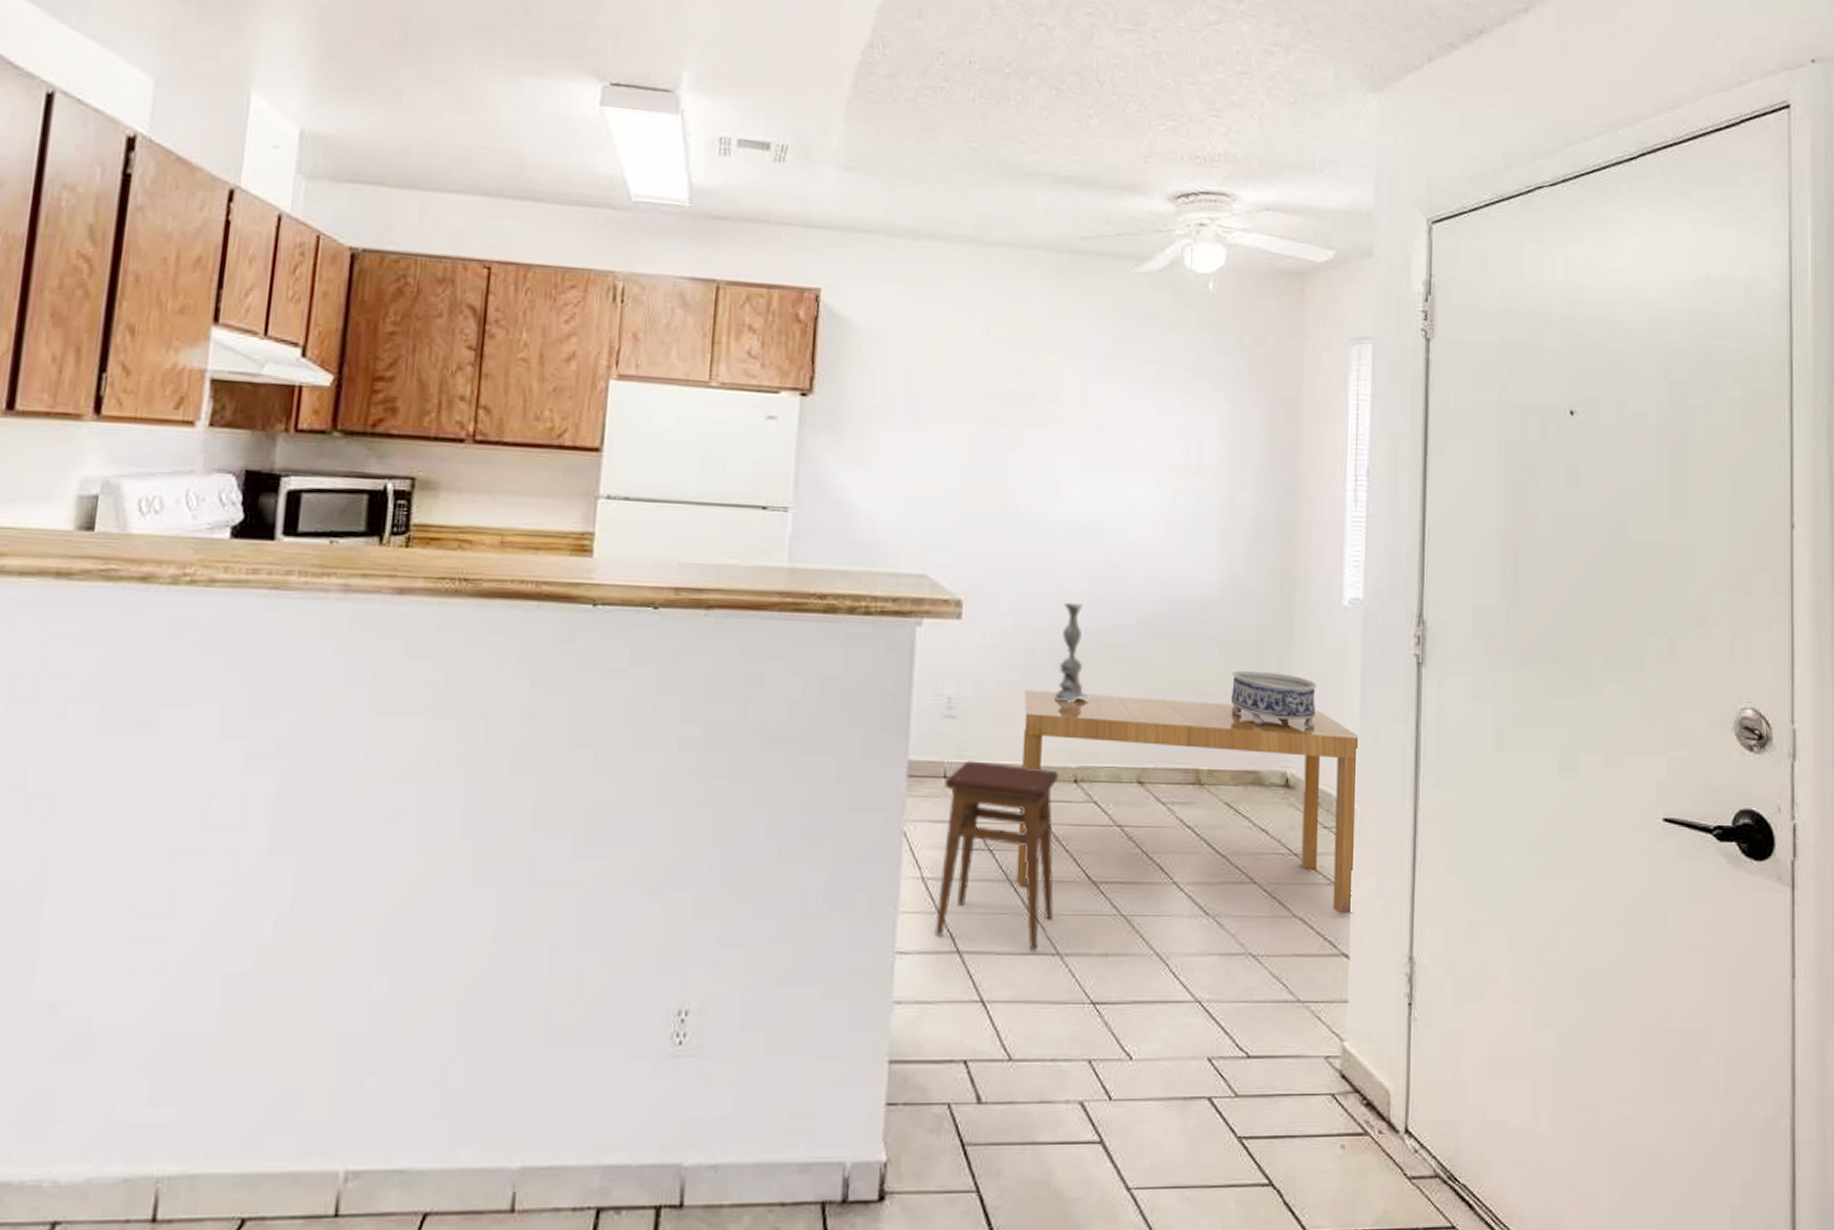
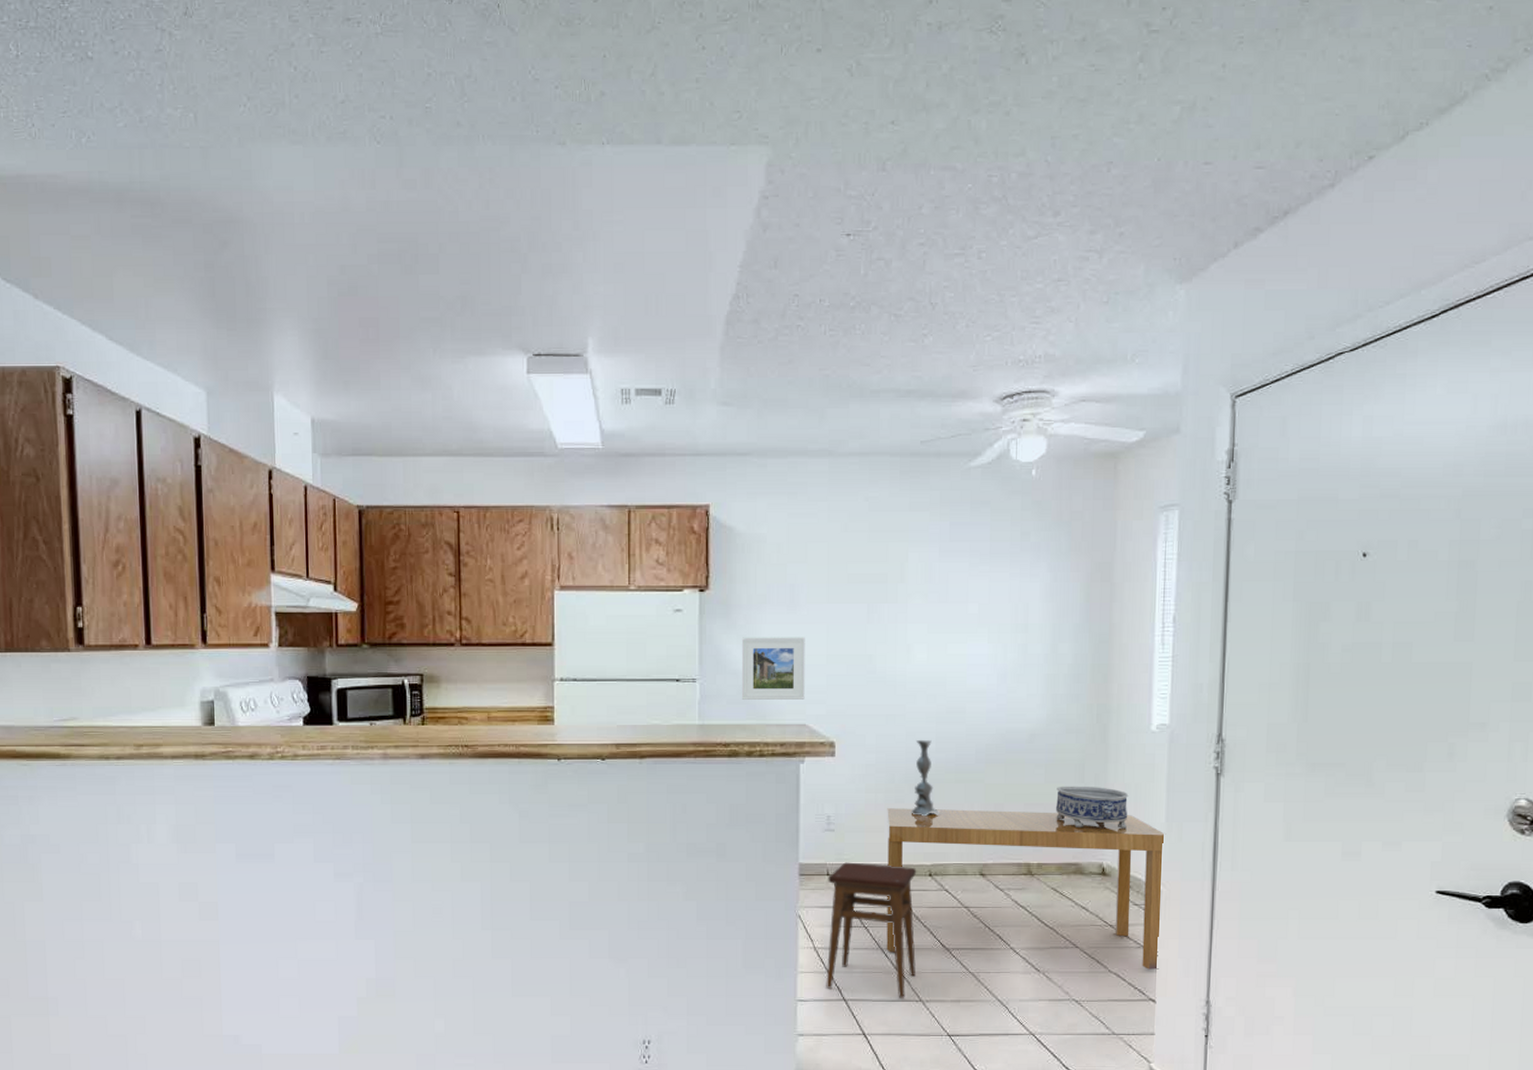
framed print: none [846,457,932,543] -> present [741,637,805,700]

